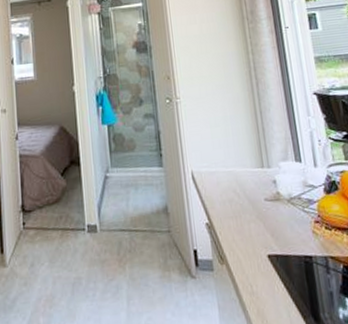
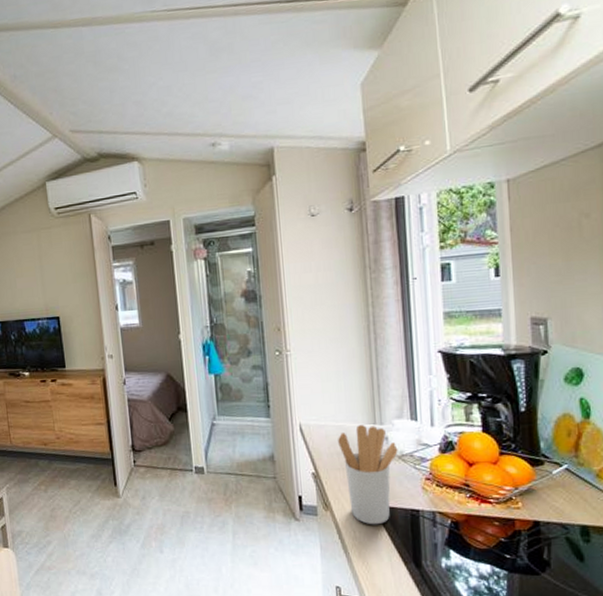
utensil holder: none [229,169,287,277] -> present [338,425,398,525]

